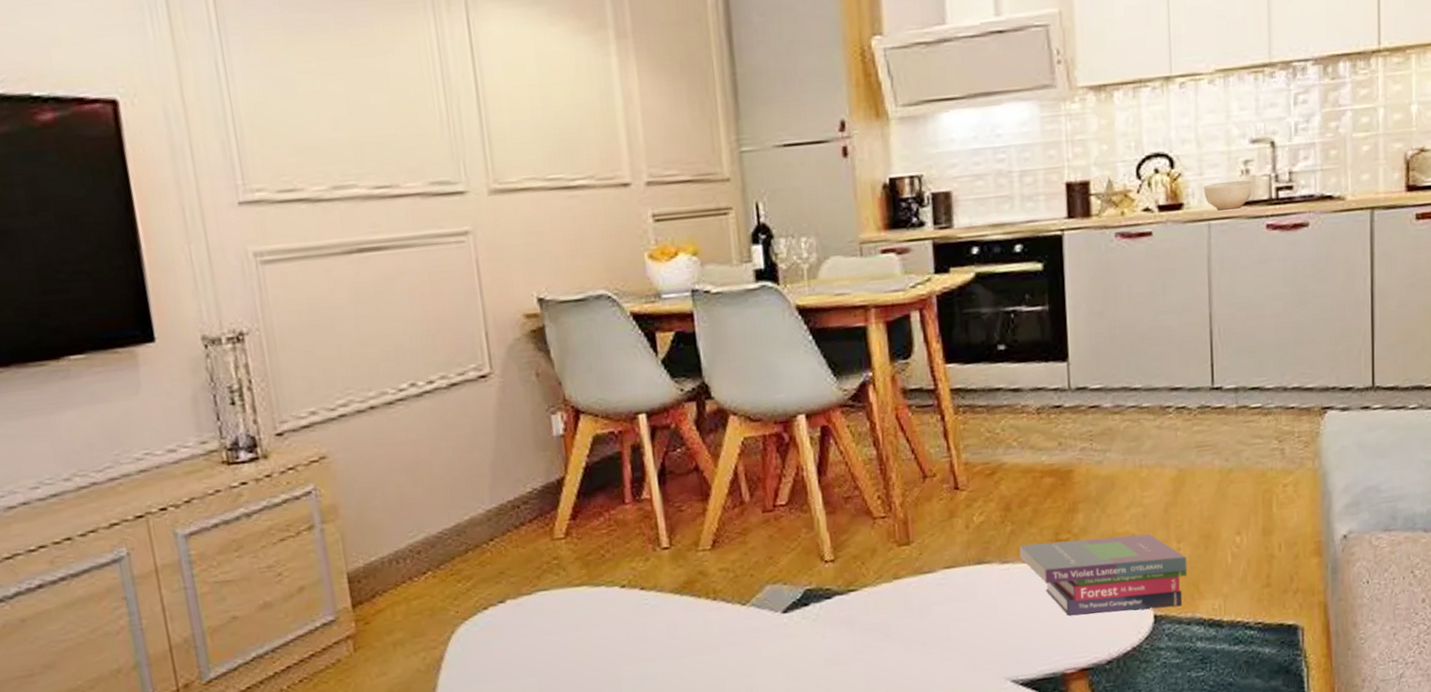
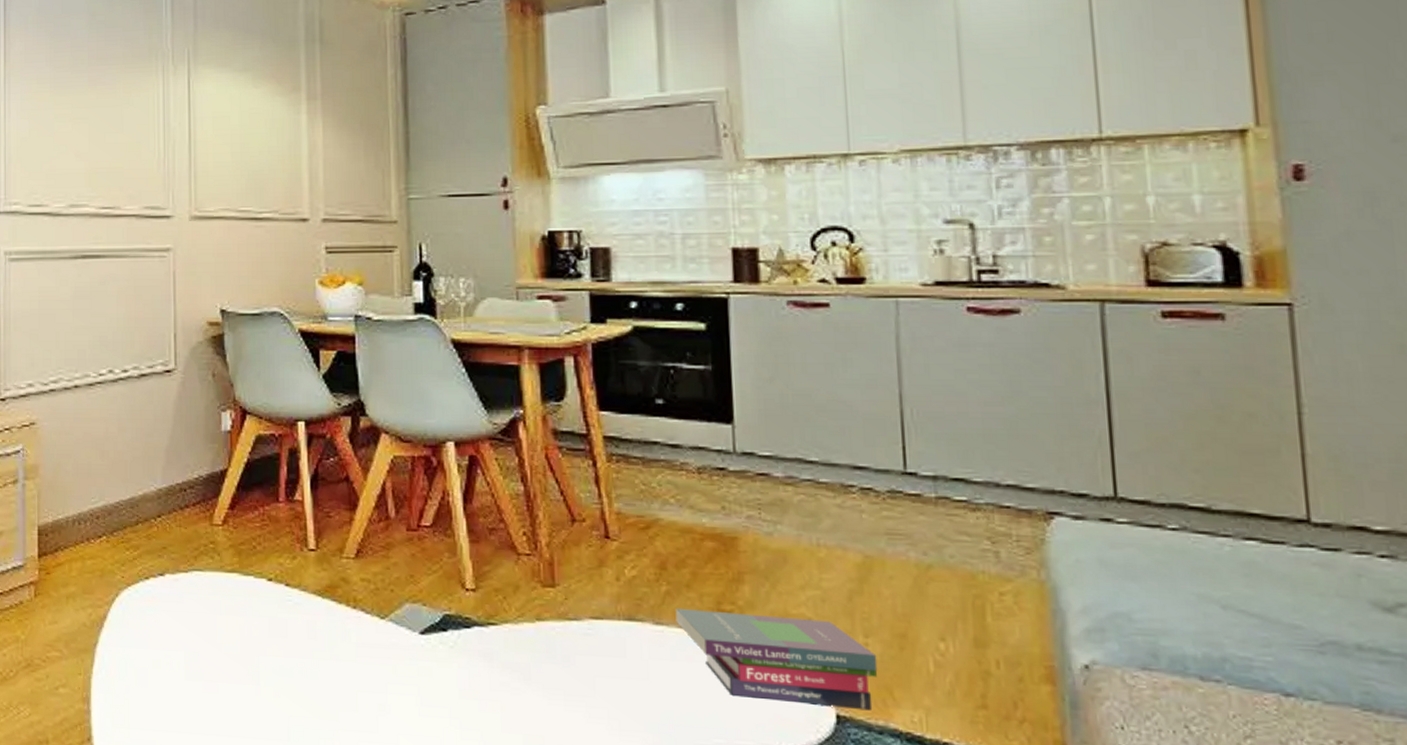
bowl: present [1203,180,1253,210] -> none [889,260,949,288]

